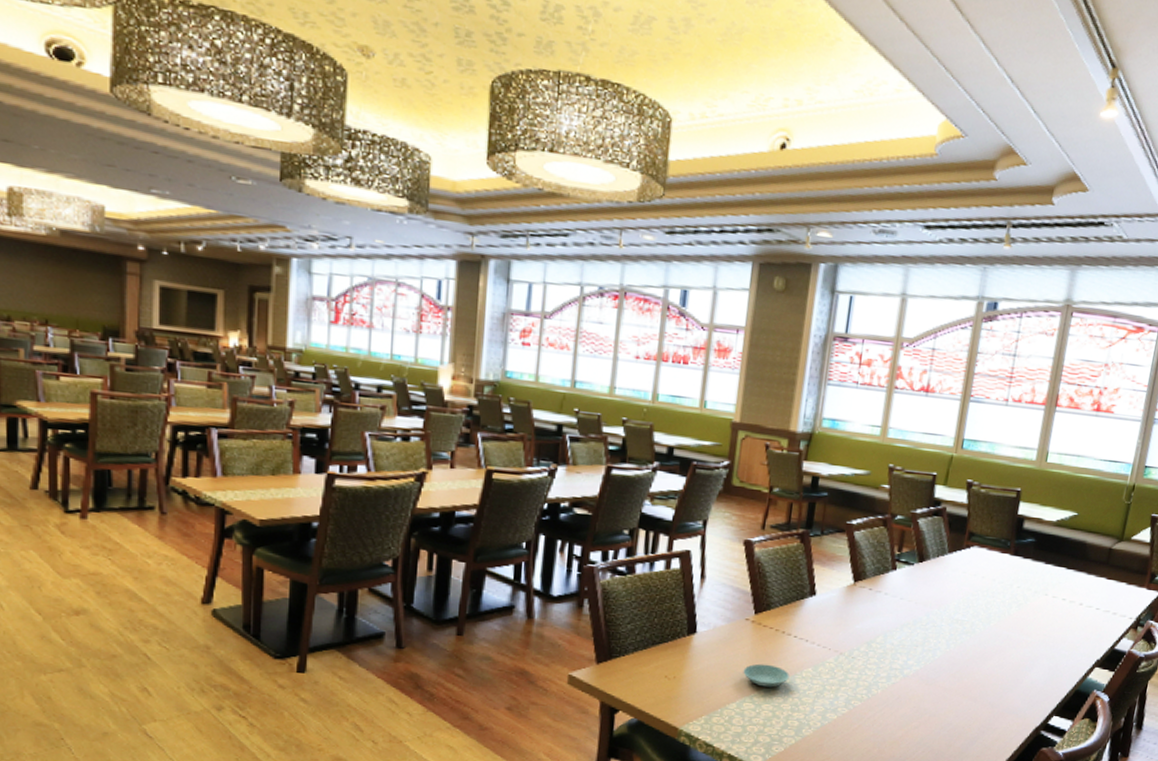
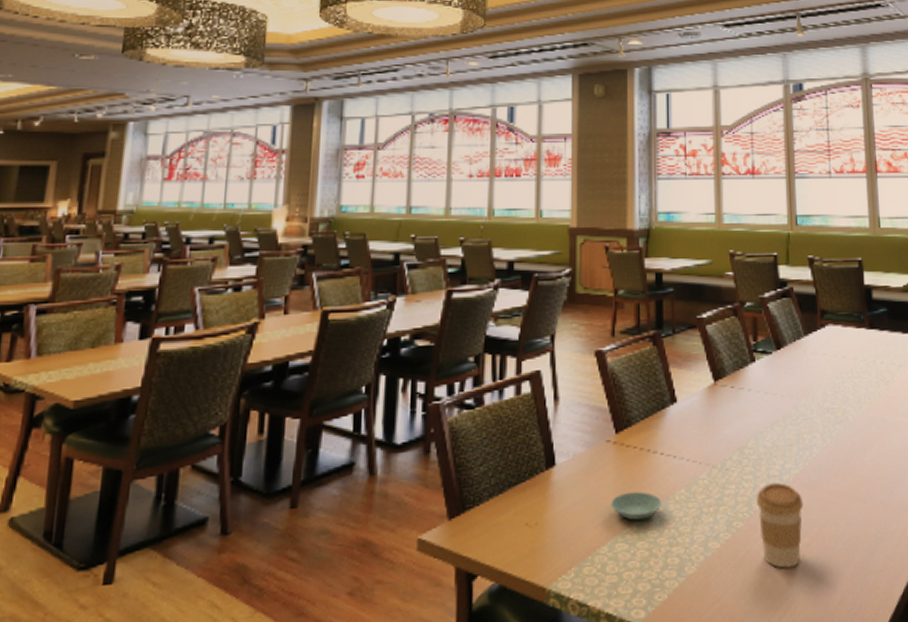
coffee cup: none [874,674,919,743] -> present [757,483,804,569]

